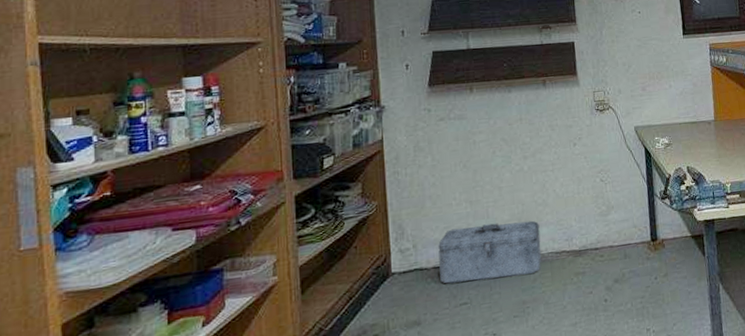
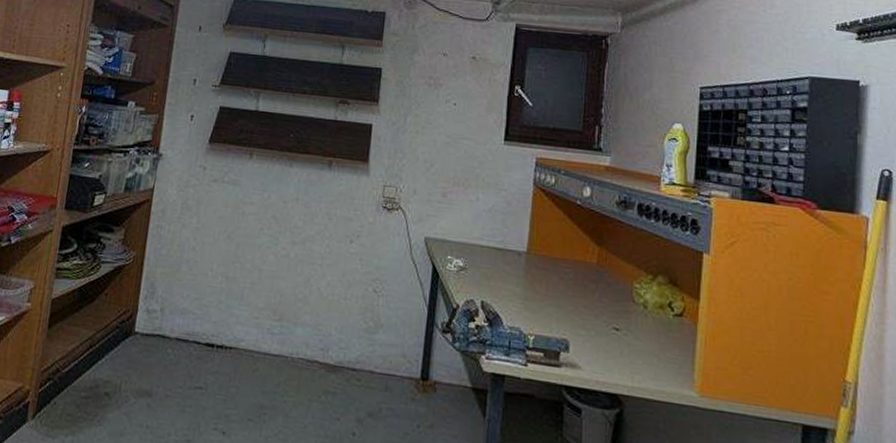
toolbox: present [438,220,542,284] -> none [180,302,295,378]

